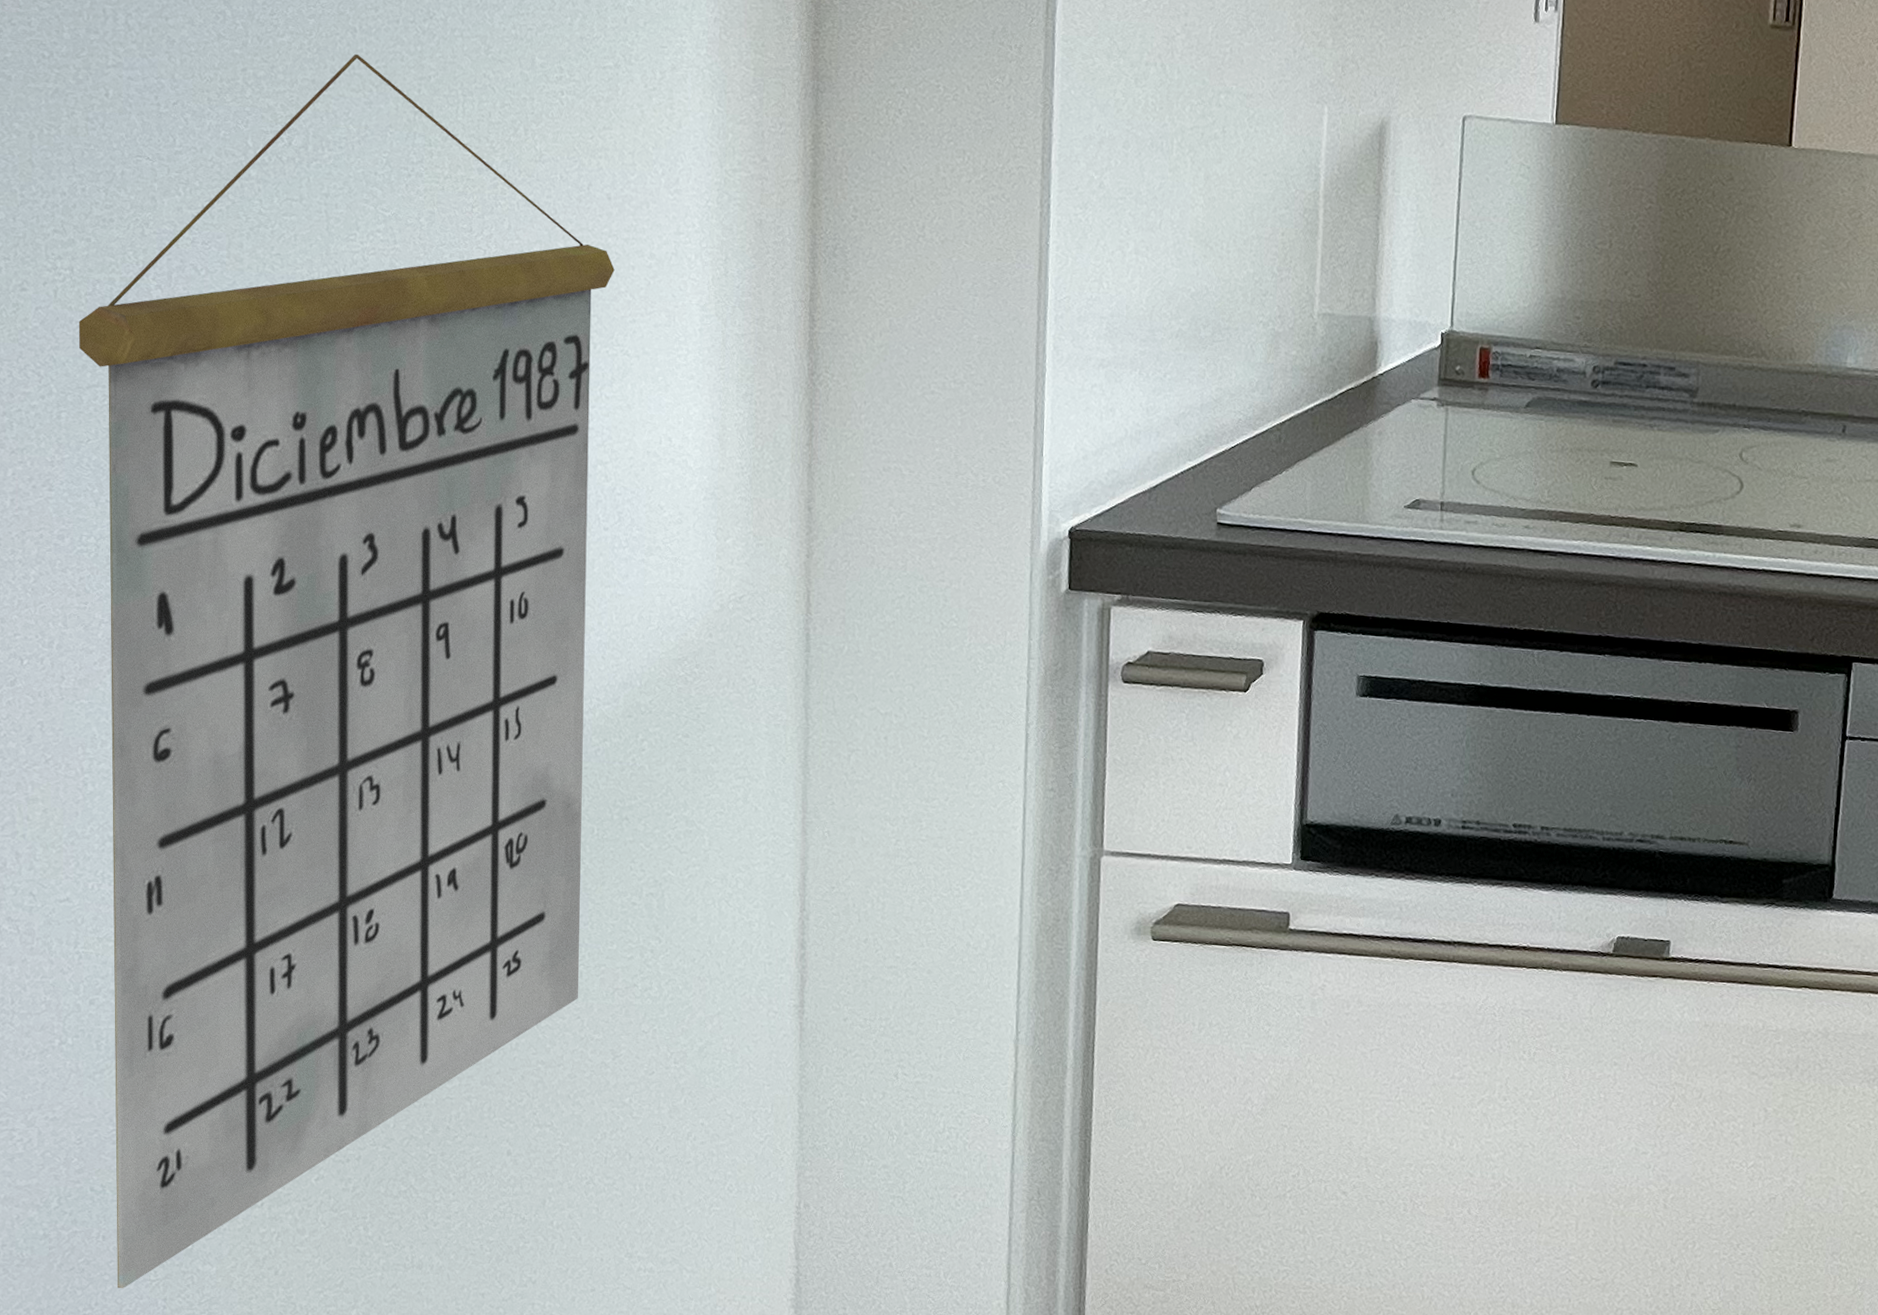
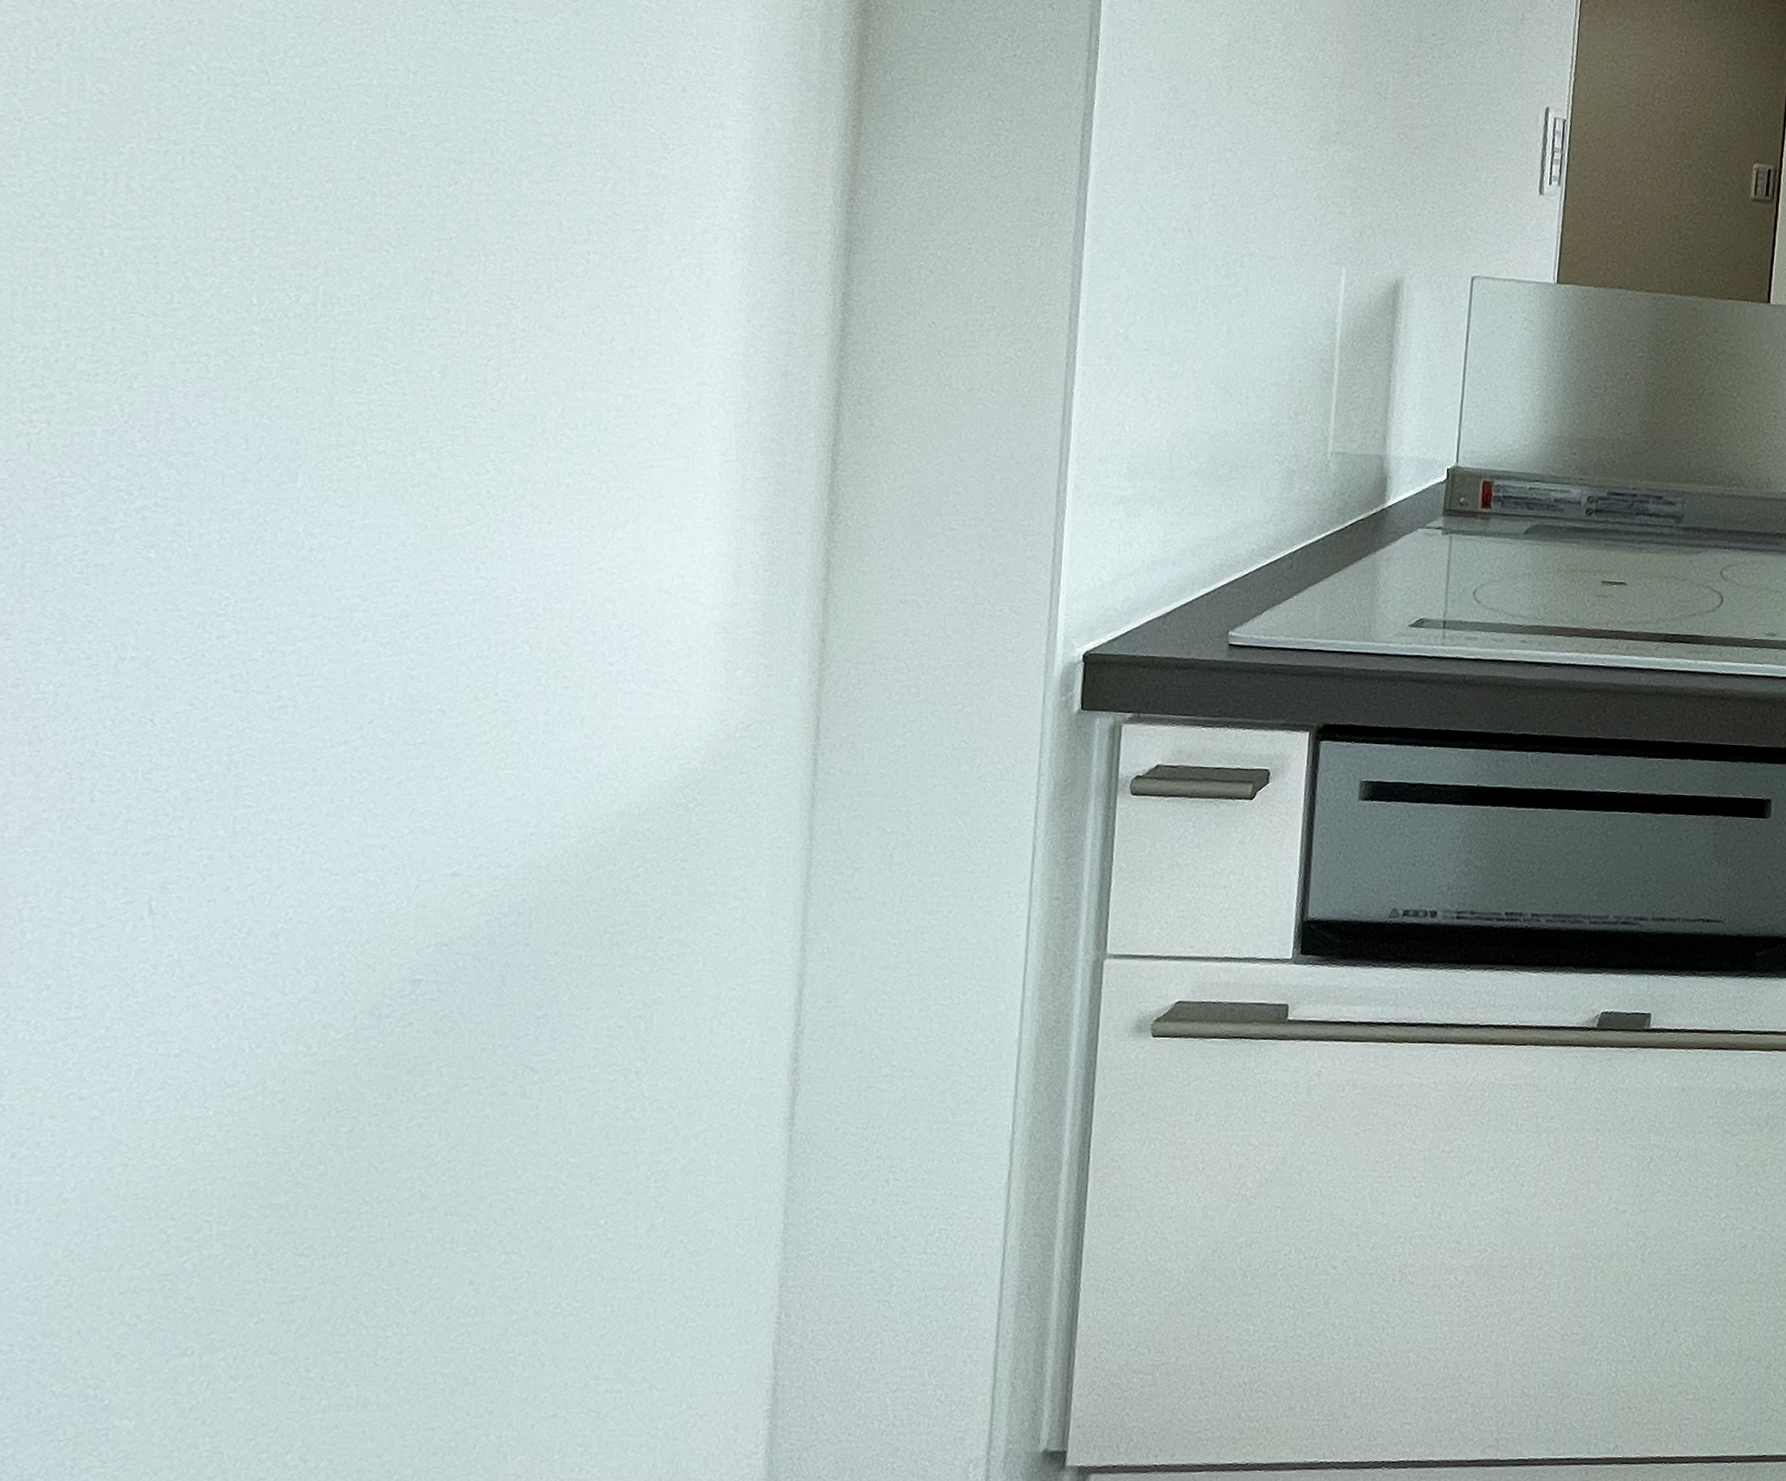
calendar: present [78,53,615,1289] -> none [19,216,634,1452]

